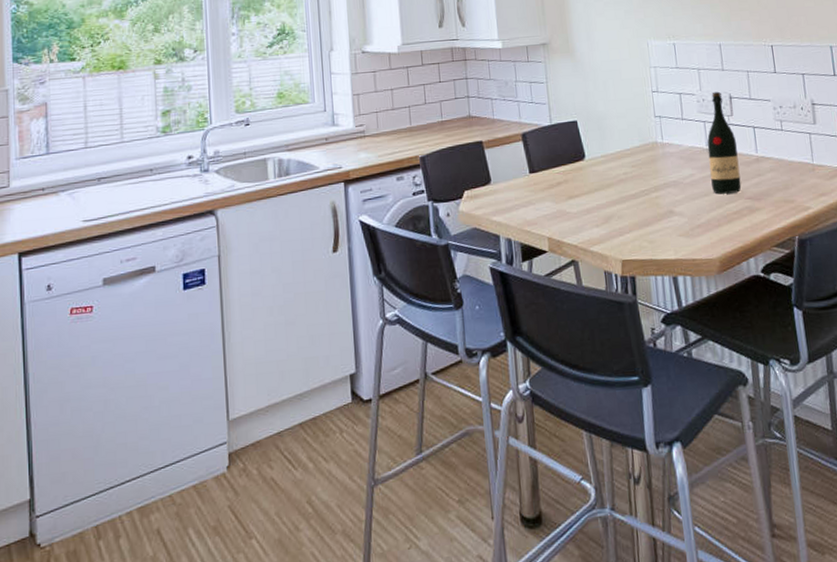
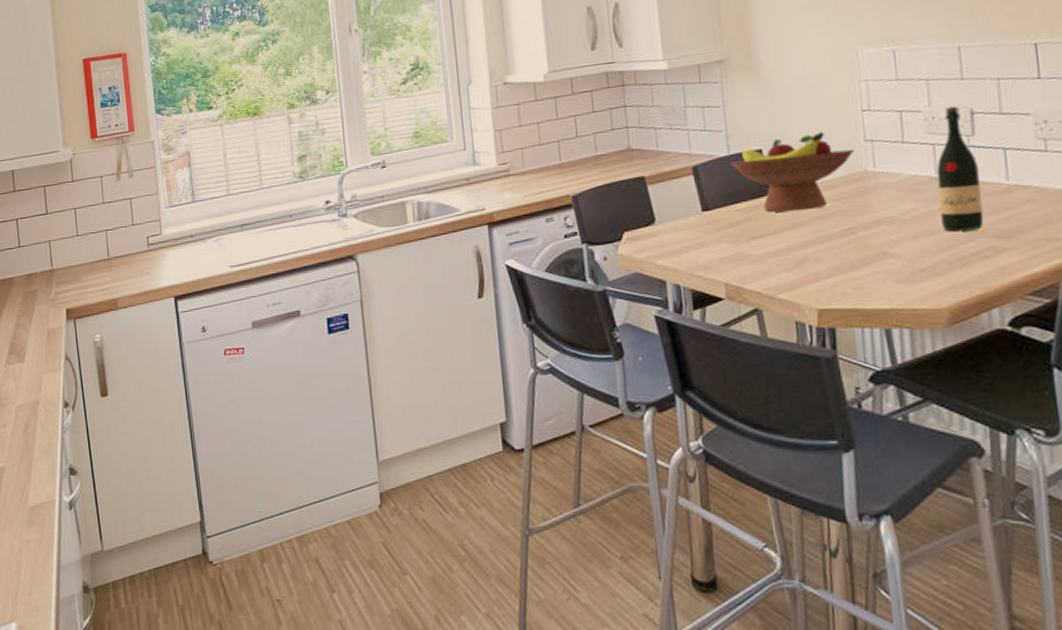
fruit bowl: none [552,107,647,175] -> present [730,131,854,212]

